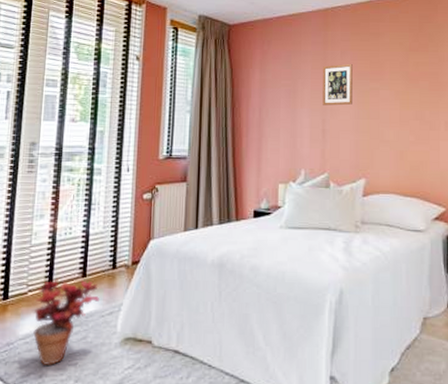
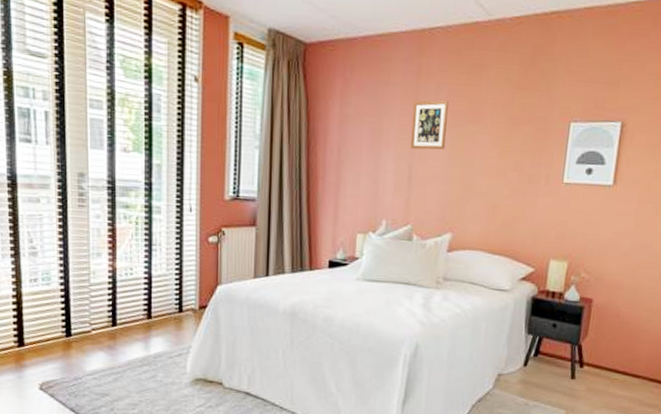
potted plant: present [33,277,99,366] -> none [100,317,167,401]

